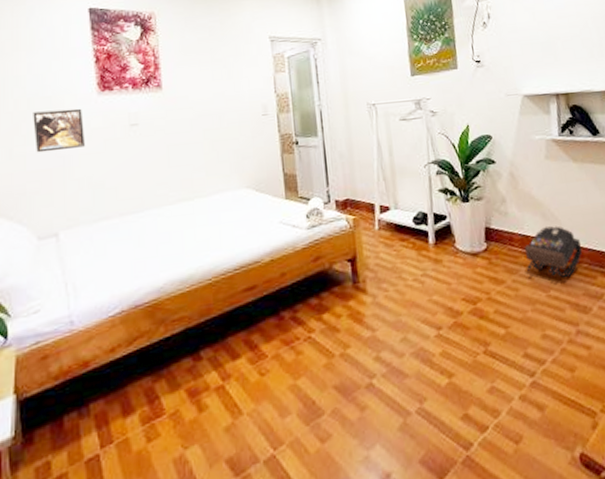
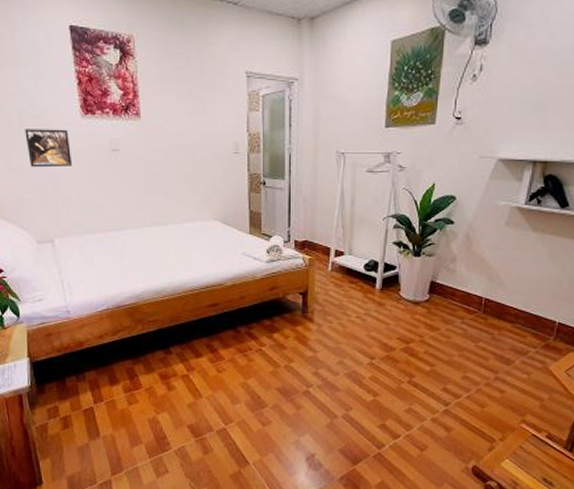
backpack: present [524,226,583,278] -> none [462,287,520,334]

